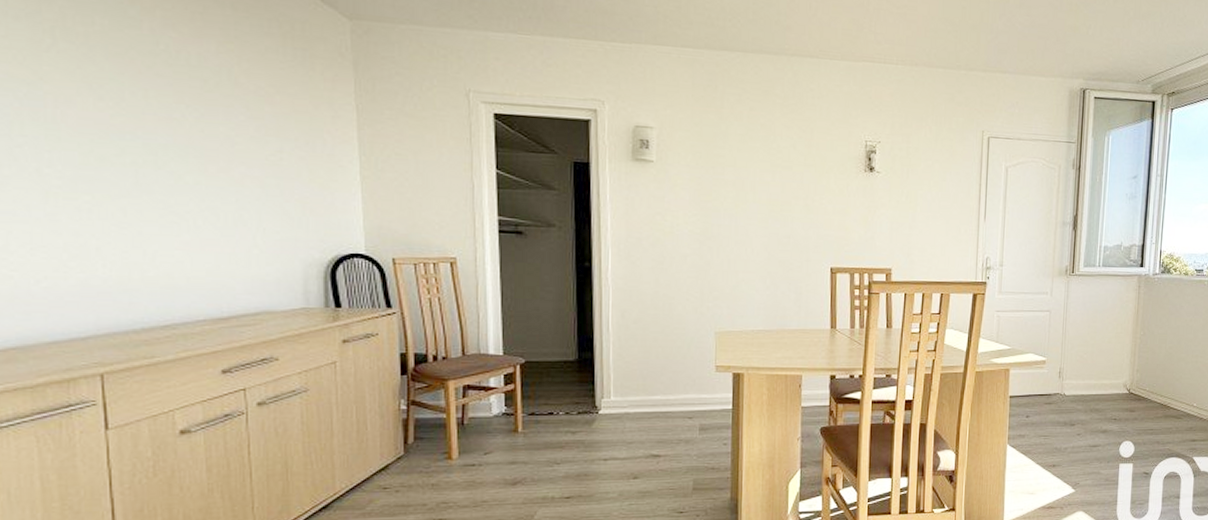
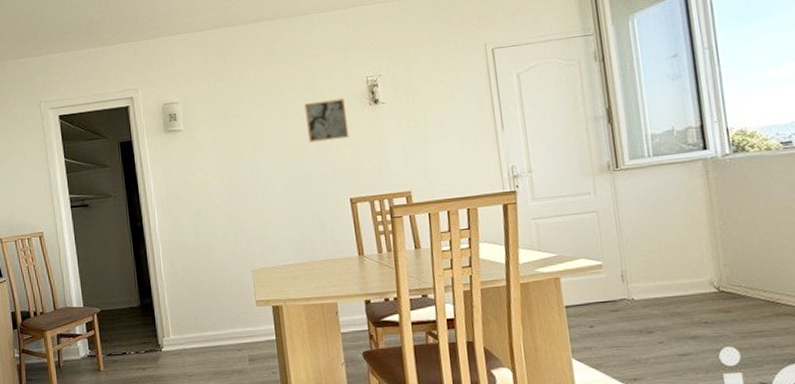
wall art: none [796,156,840,203] -> present [304,98,350,143]

